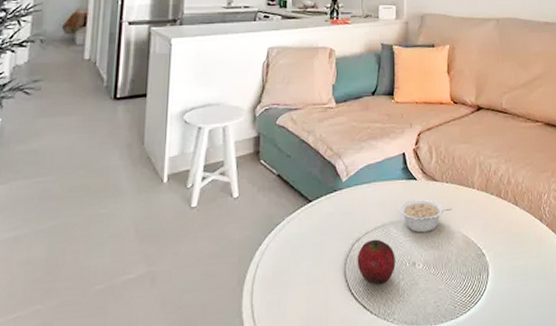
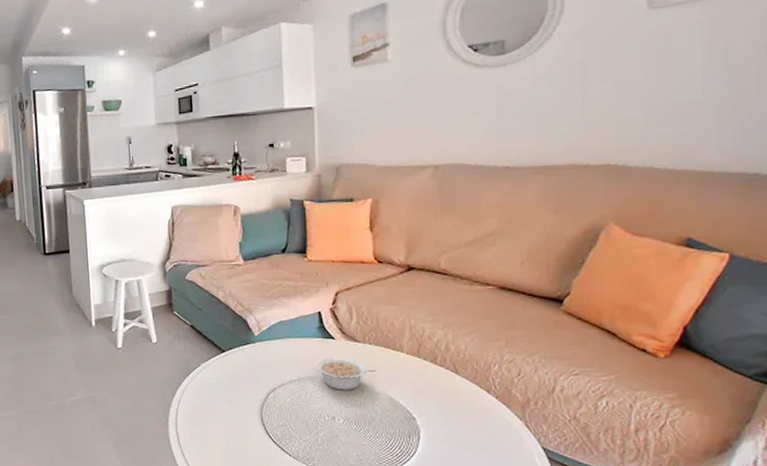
fruit: present [357,239,395,285] -> none [273,391,314,433]

